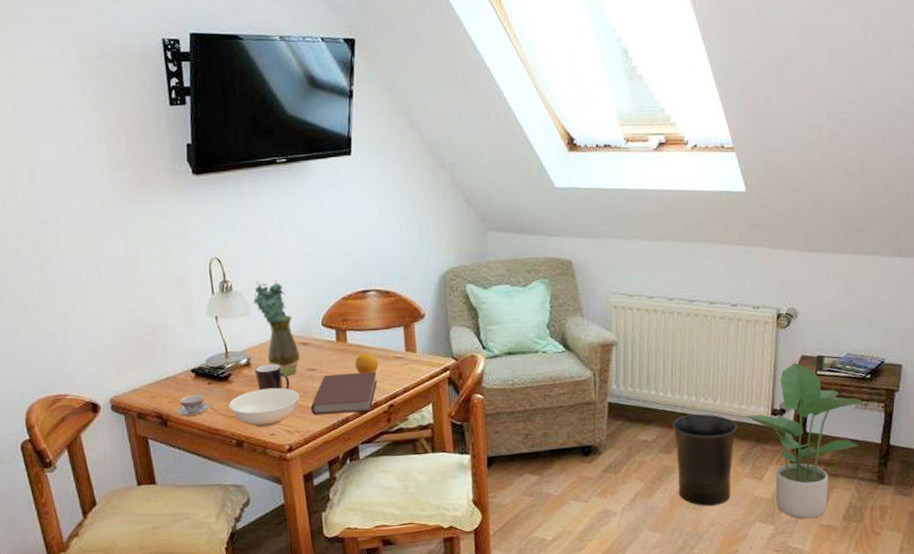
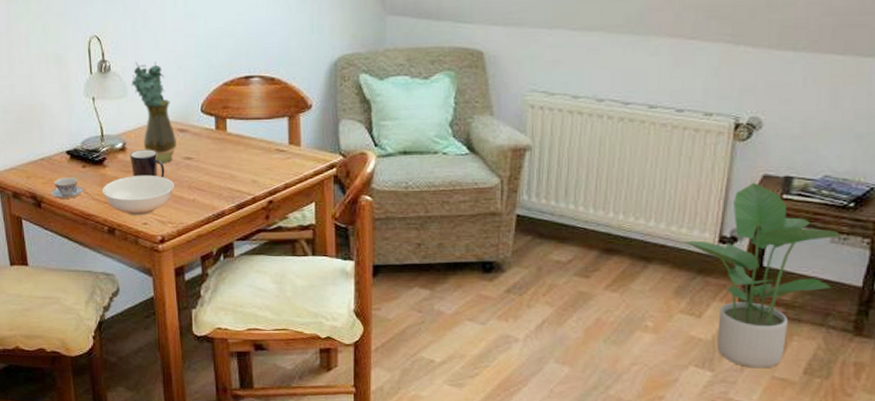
book: present [311,372,377,414] -> none [185,165,257,206]
fruit: present [354,352,379,374] -> none [233,143,259,166]
waste bin: present [672,414,738,506] -> none [593,236,674,342]

